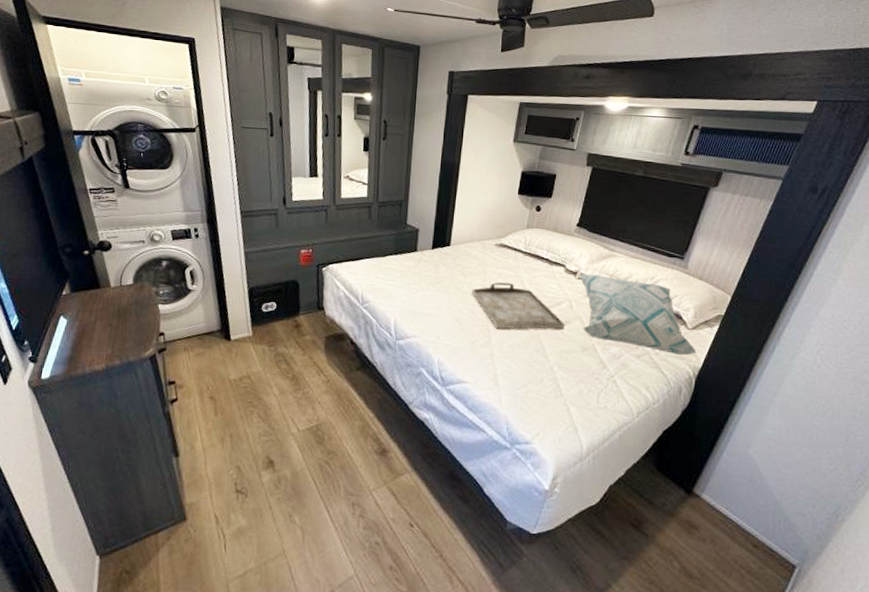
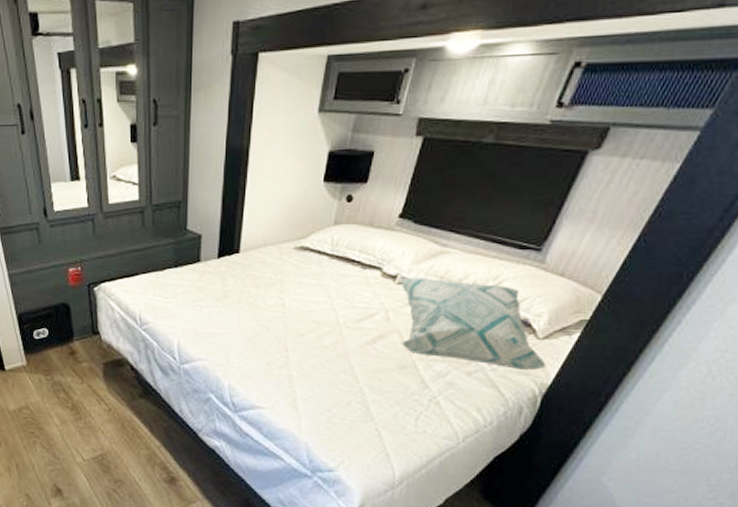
serving tray: present [472,282,564,330] -> none [266,293,379,348]

